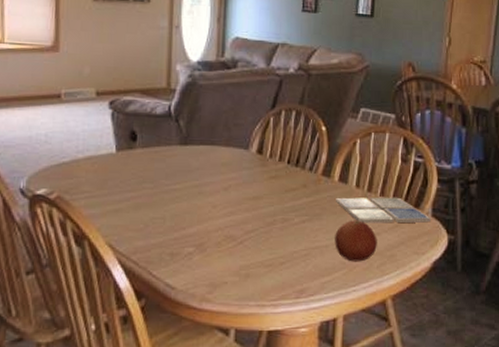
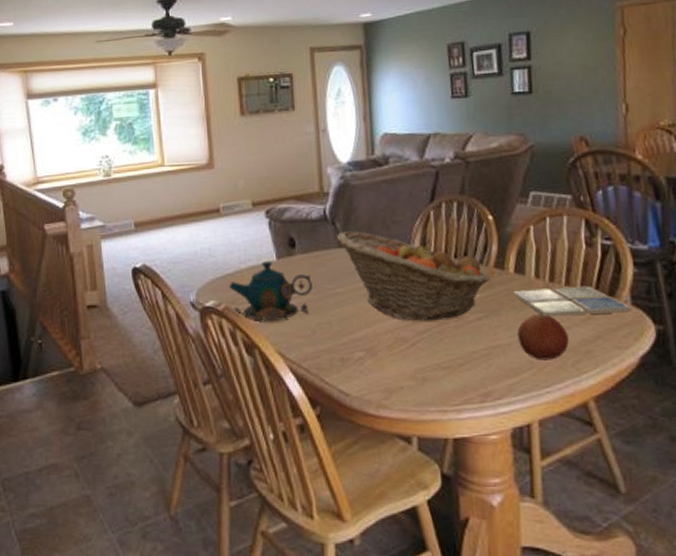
teapot: none [63,152,150,214] -> present [229,260,312,323]
fruit basket: none [179,129,317,221] -> present [337,231,490,321]

